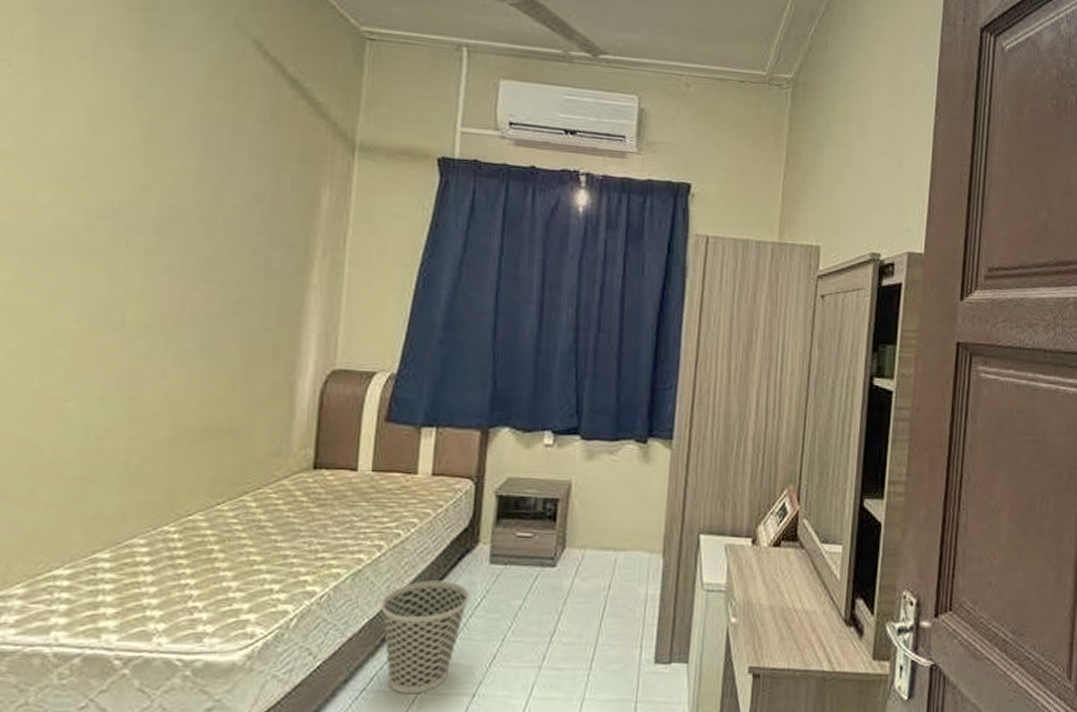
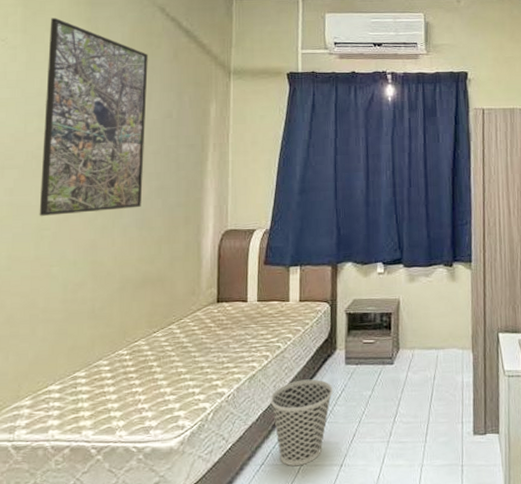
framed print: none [50,35,232,328] -> present [39,17,148,216]

